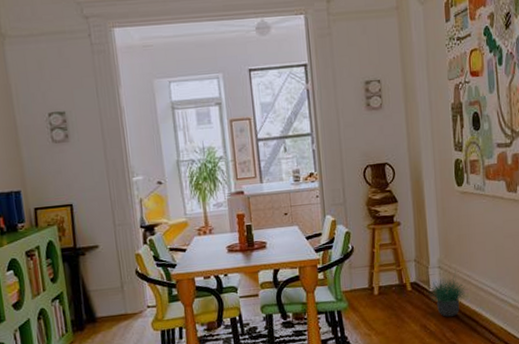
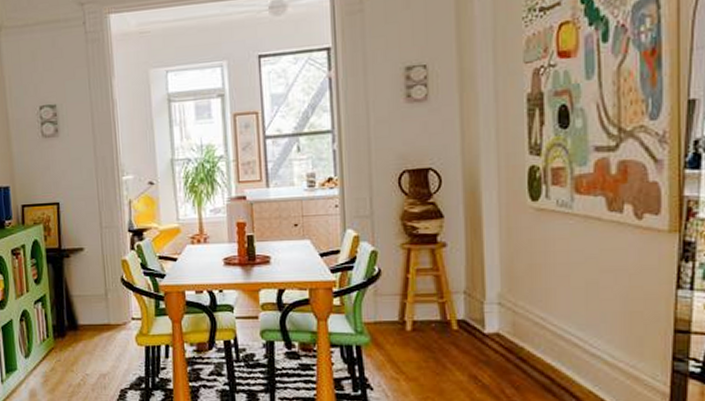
potted plant: present [427,270,467,318] -> none [480,309,540,370]

